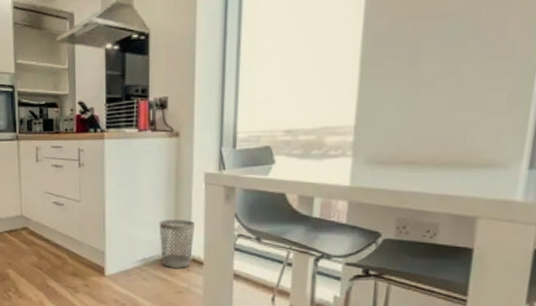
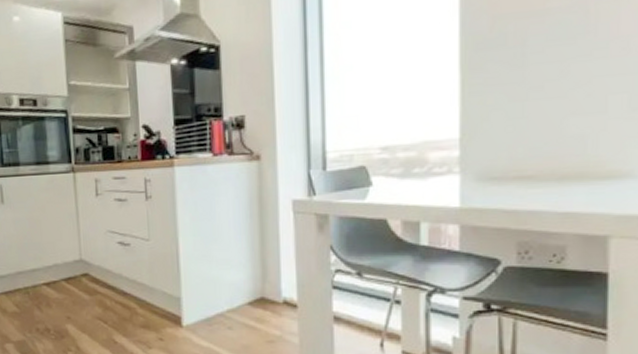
wastebasket: present [159,219,195,268] -> none [242,255,285,313]

